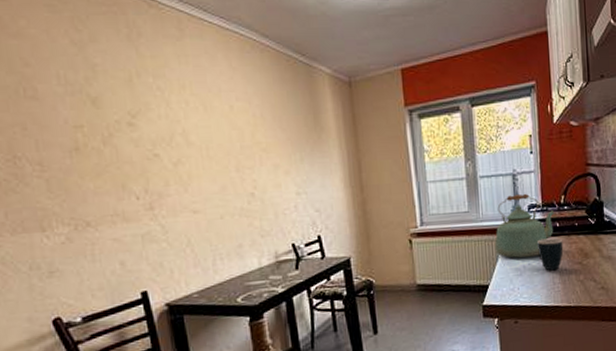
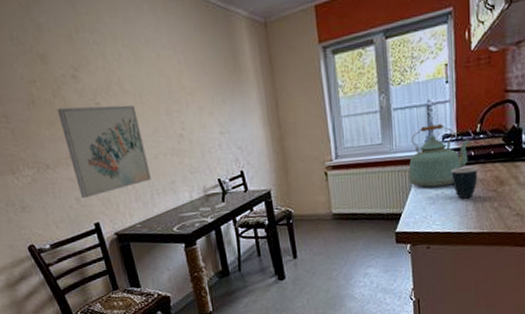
wall art: none [106,157,215,263] -> present [57,105,151,199]

